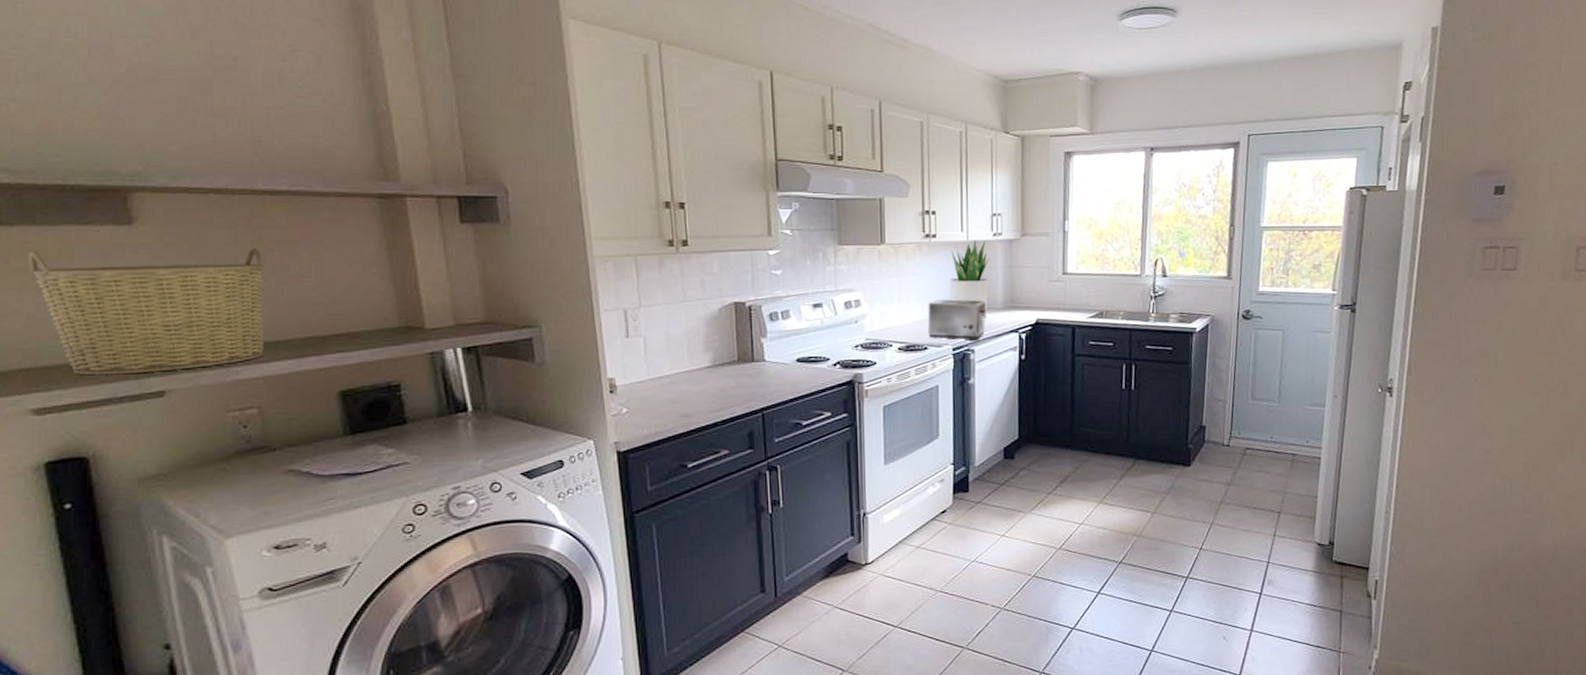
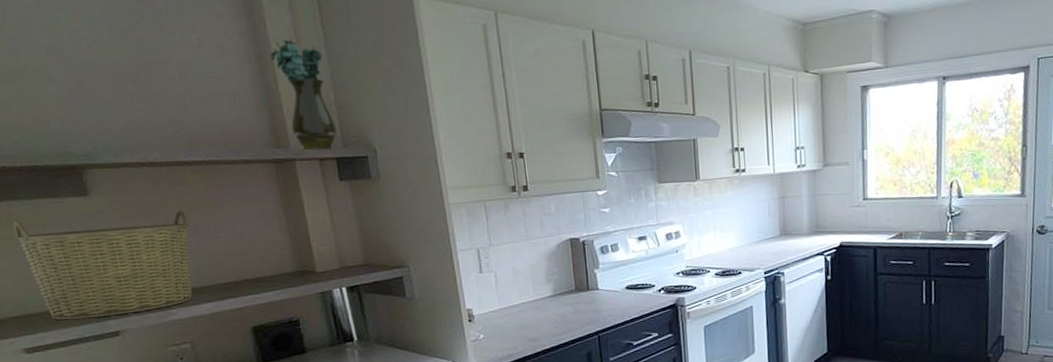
vase: none [382,53,460,186] -> present [271,38,337,151]
toaster: present [927,298,987,340] -> none [740,227,794,264]
planter: present [949,239,989,318] -> none [759,172,796,243]

